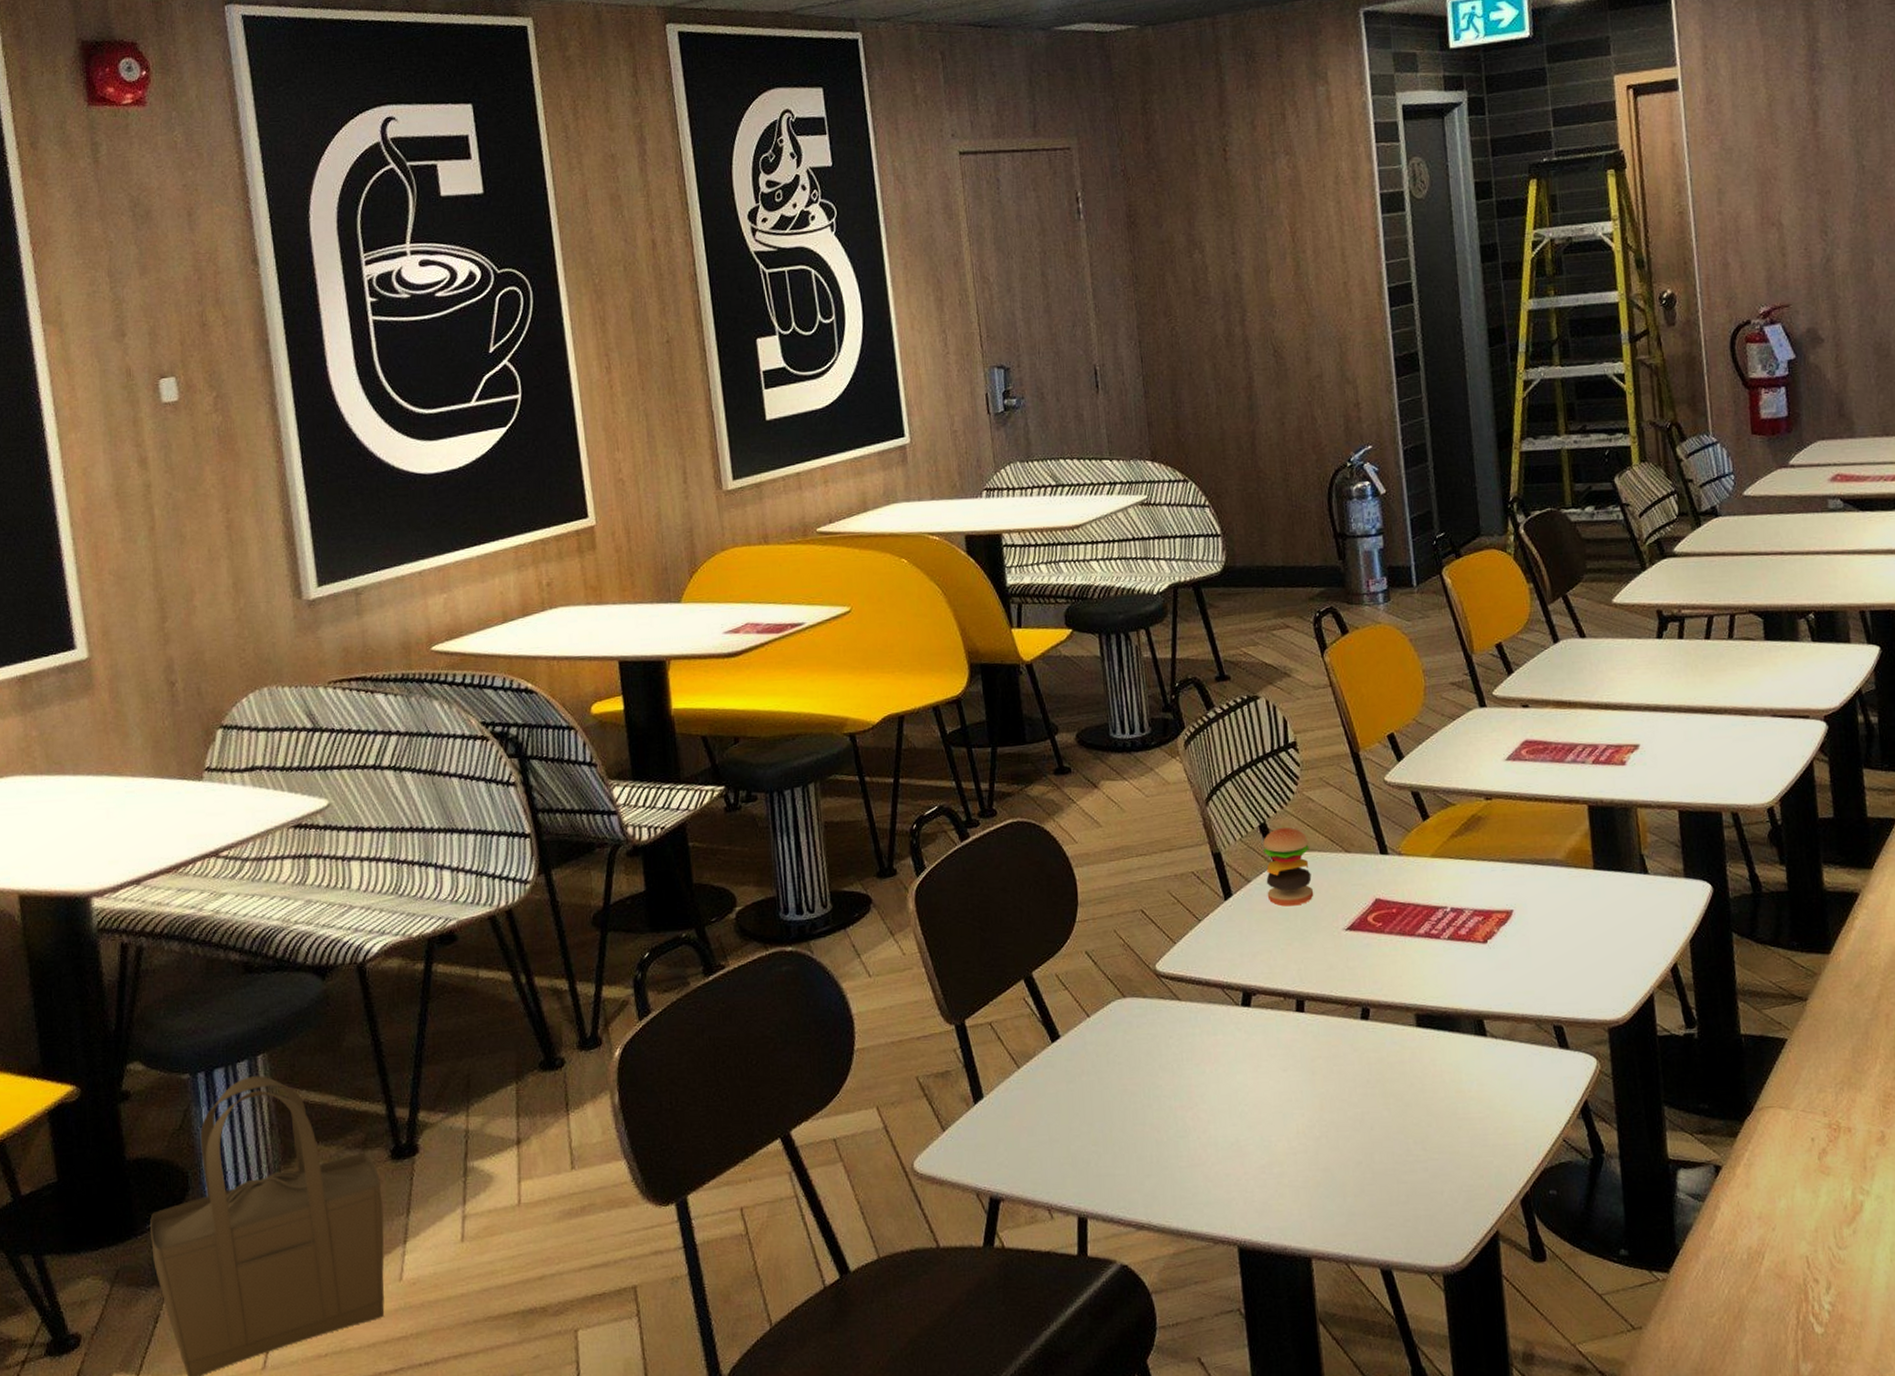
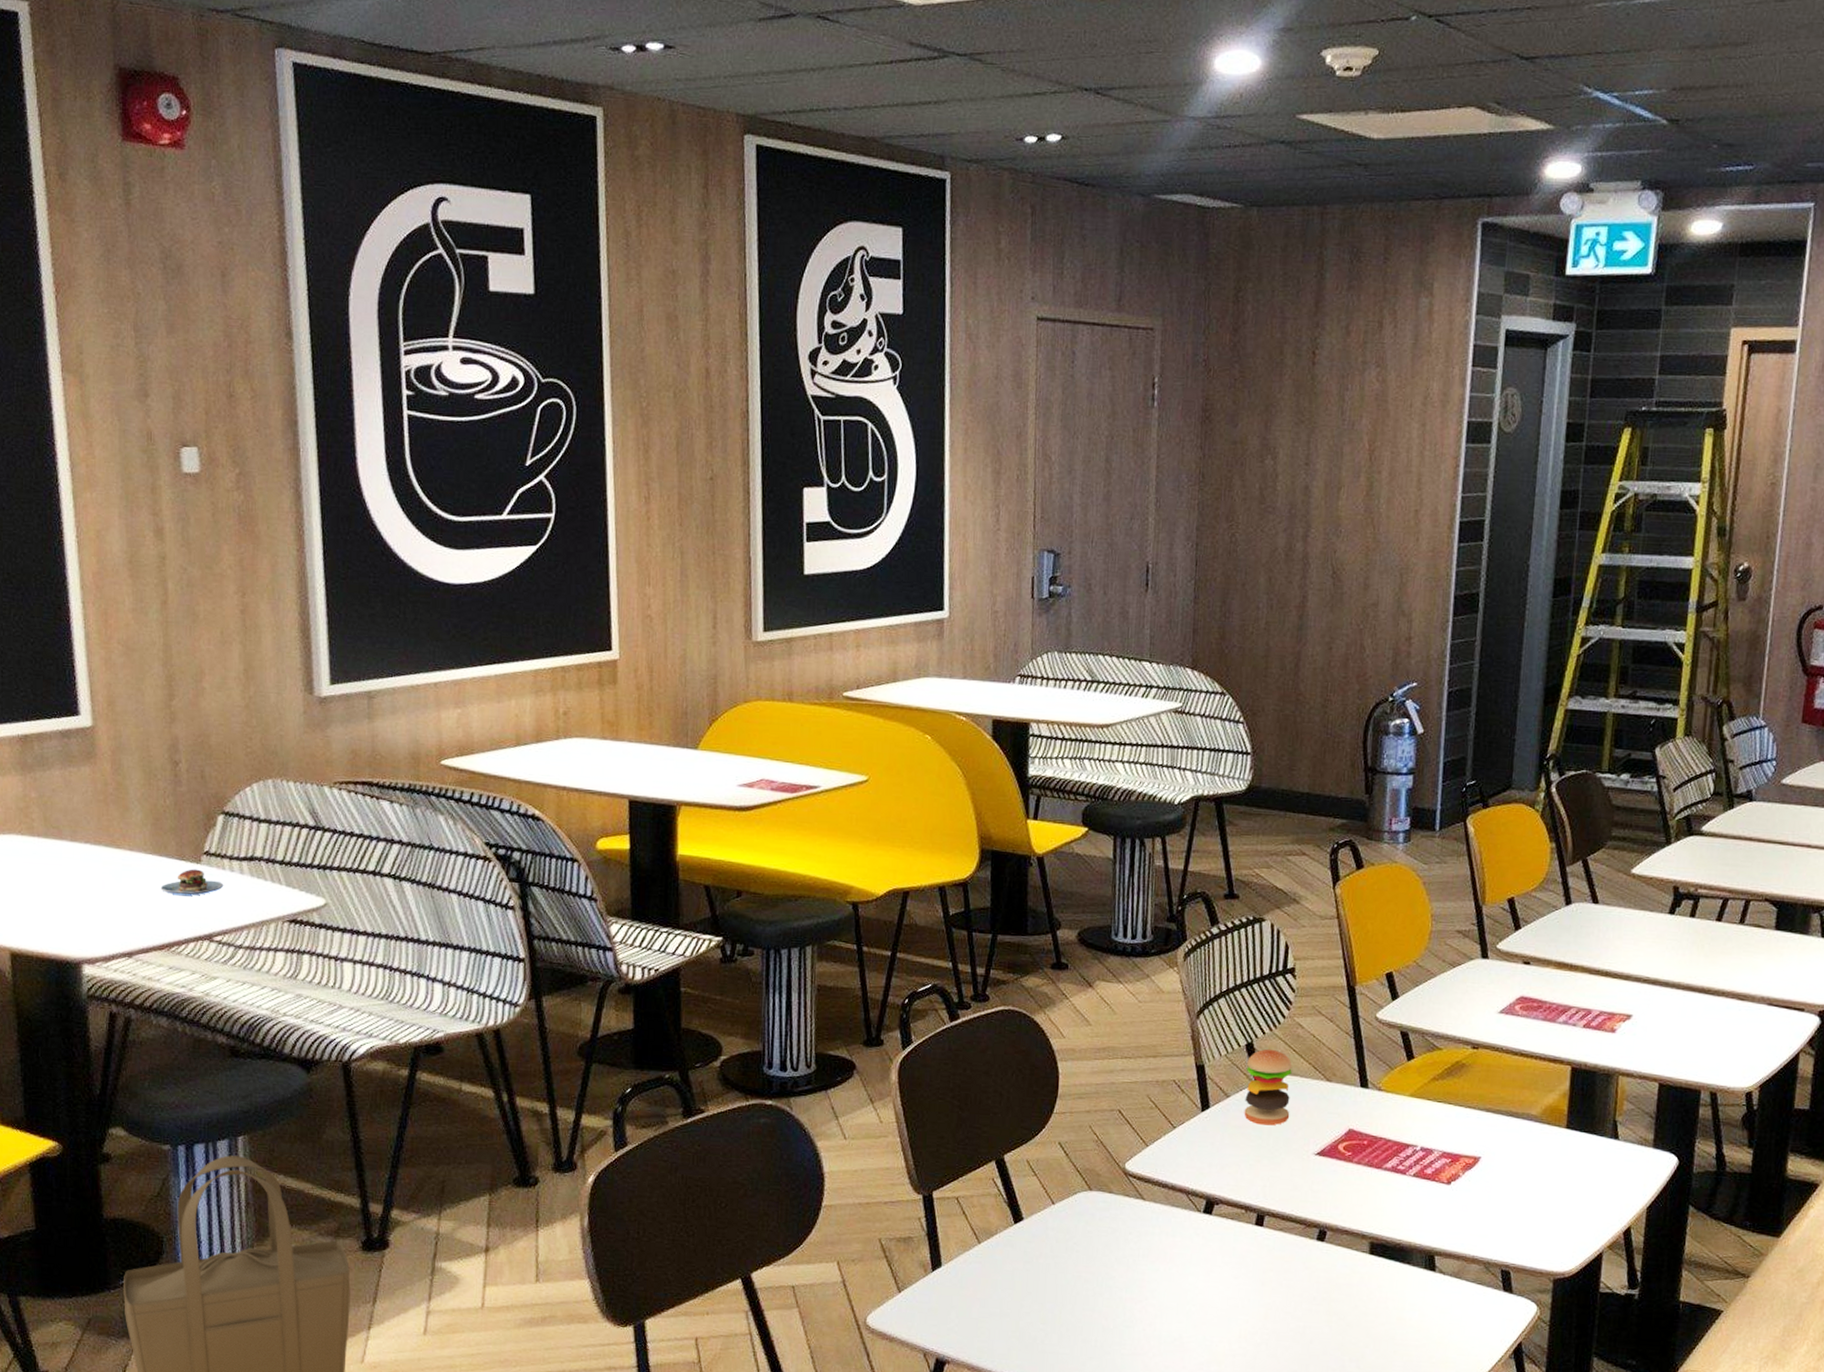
hamburger: none [164,786,227,815] -> present [160,869,224,896]

